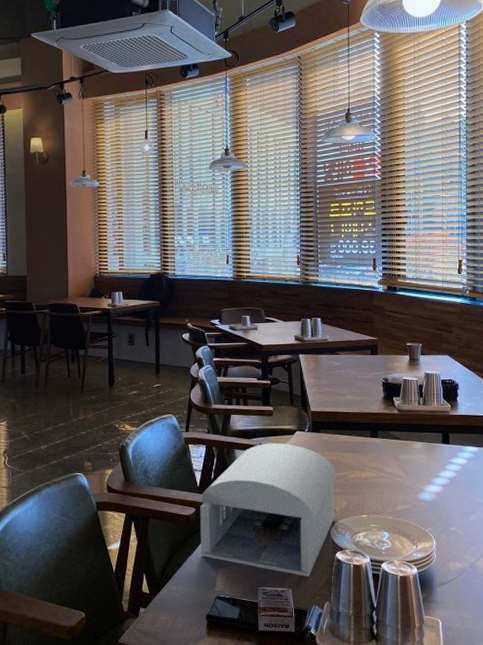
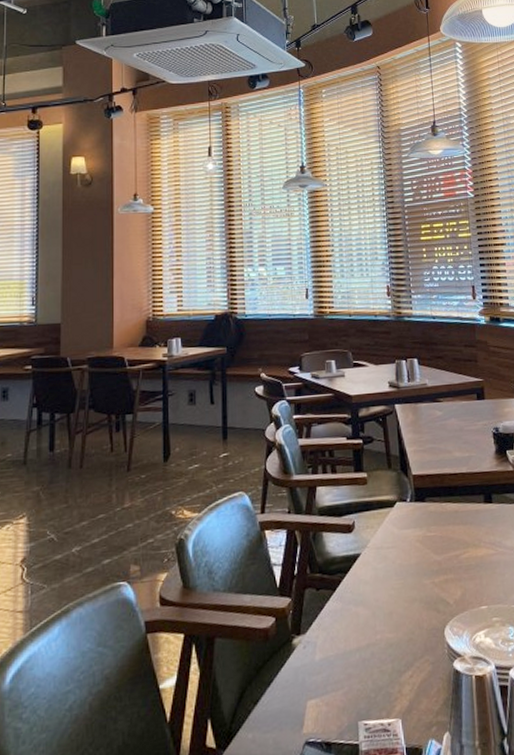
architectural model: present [200,443,337,576] -> none [280,519,449,699]

